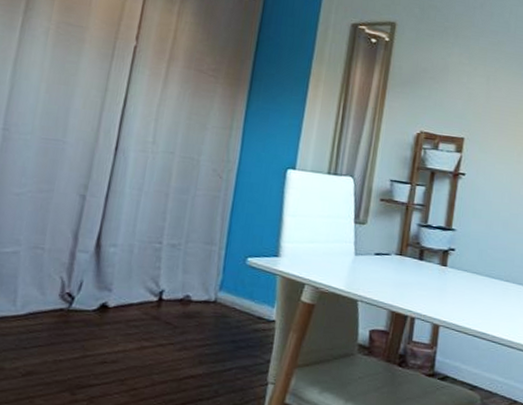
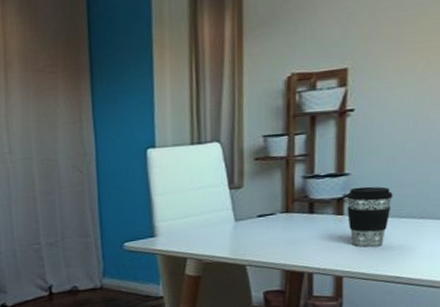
coffee cup: none [449,243,487,301] -> present [345,186,393,247]

